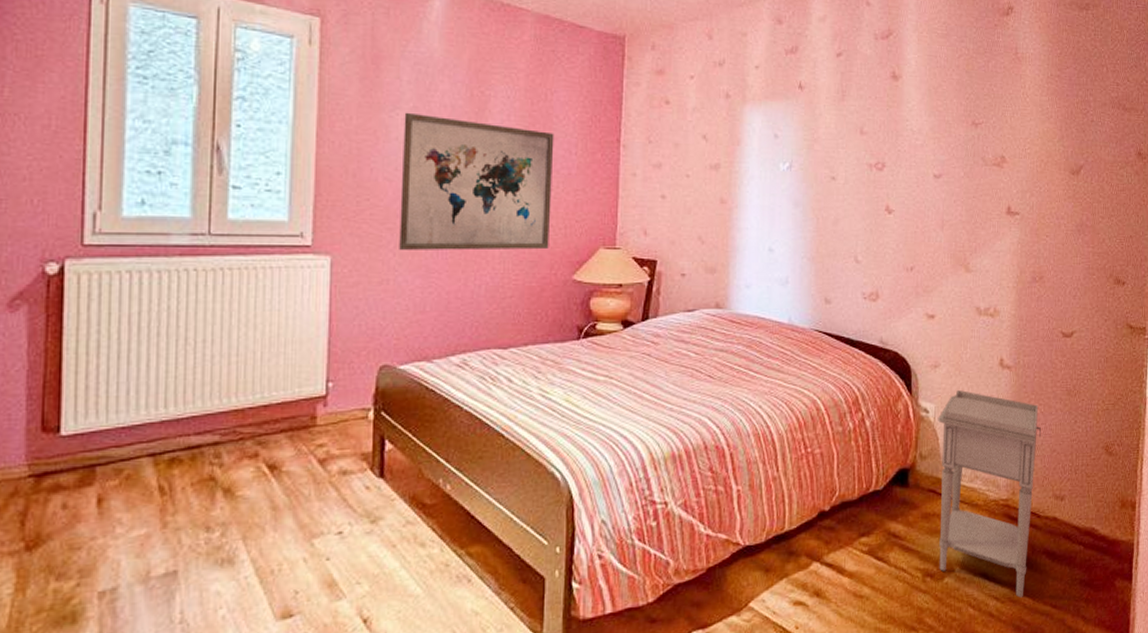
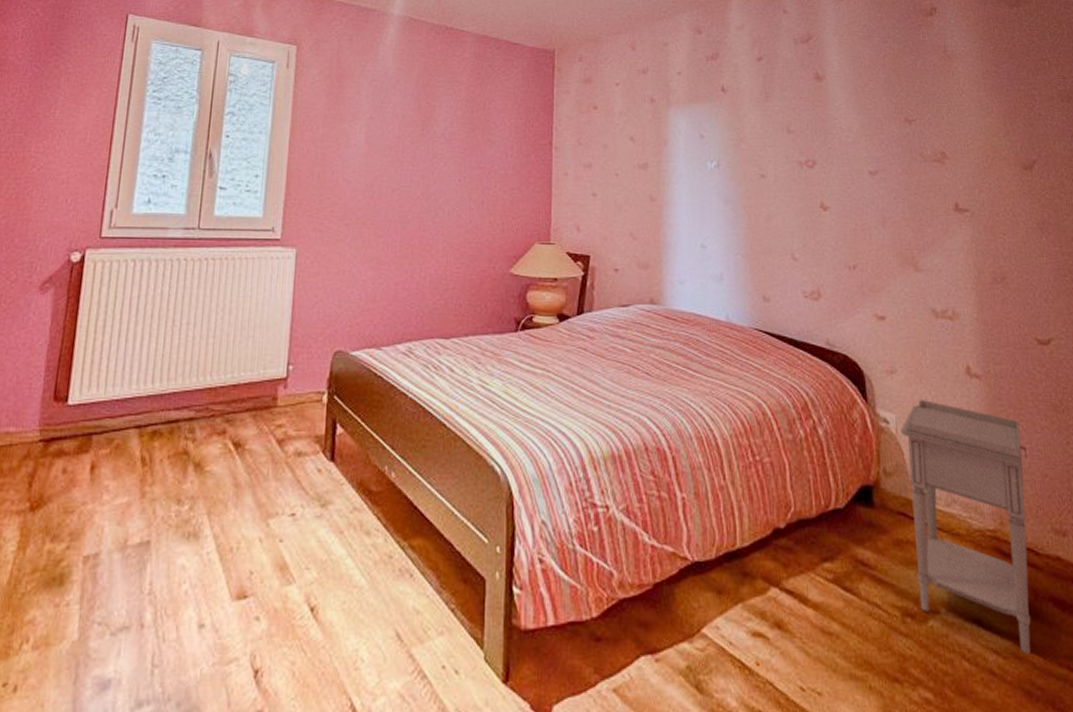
wall art: present [399,112,554,250] -> none [354,122,492,245]

